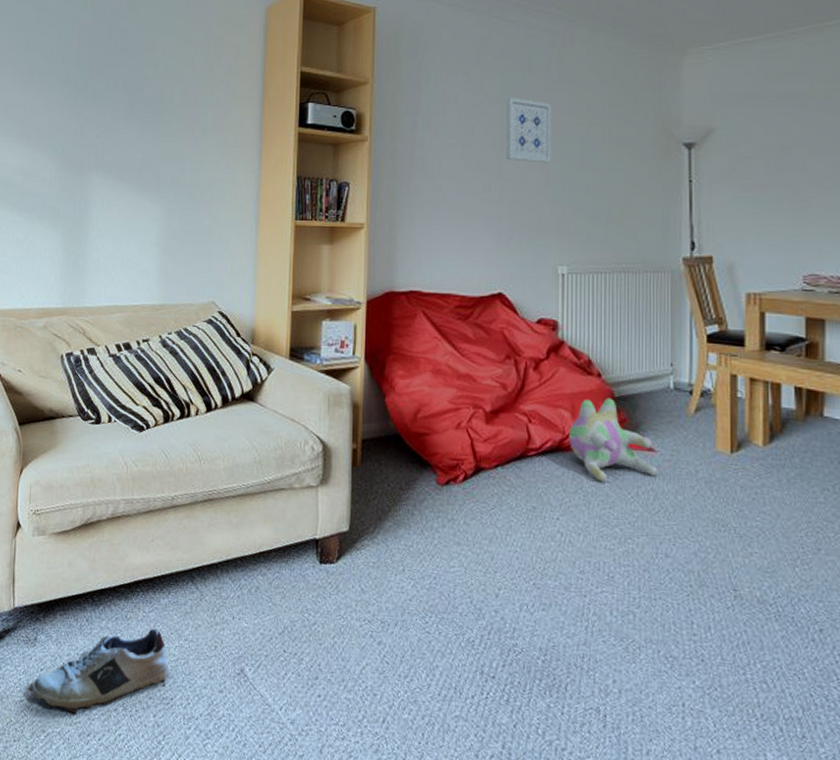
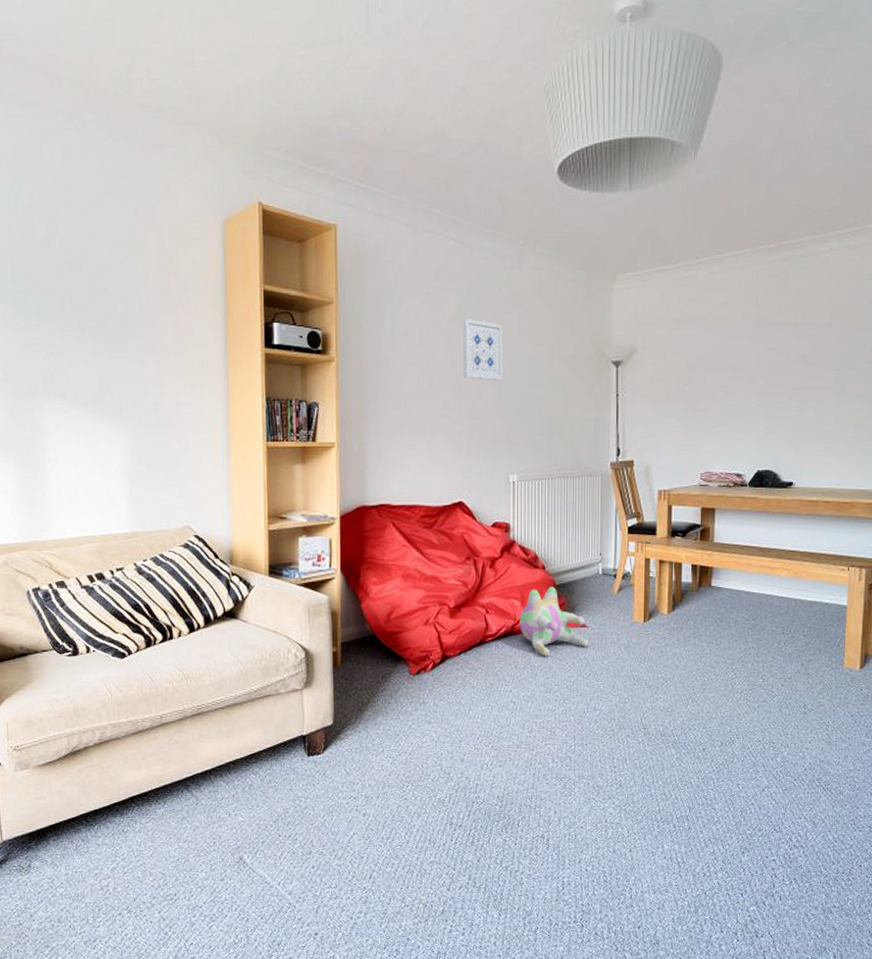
shoe: present [28,628,169,715] -> none [26,836,170,926]

